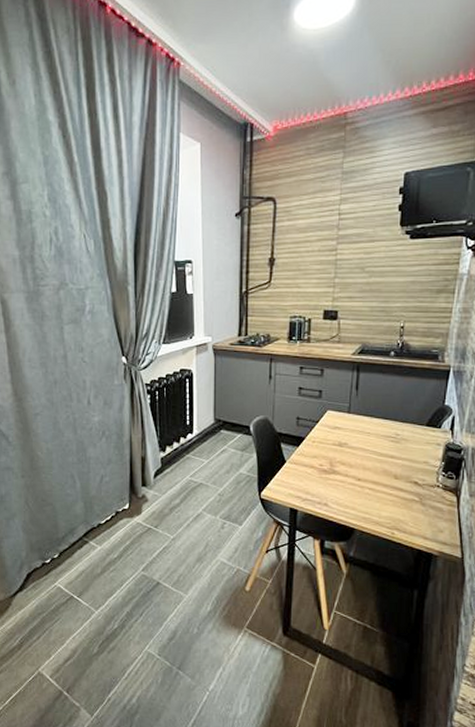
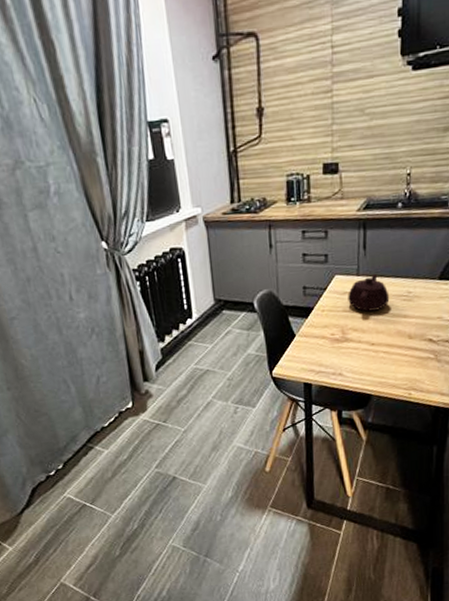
teapot: none [338,413,378,448] -> present [348,273,390,312]

